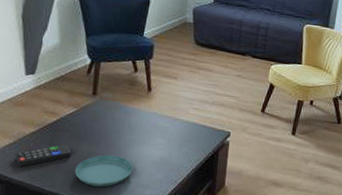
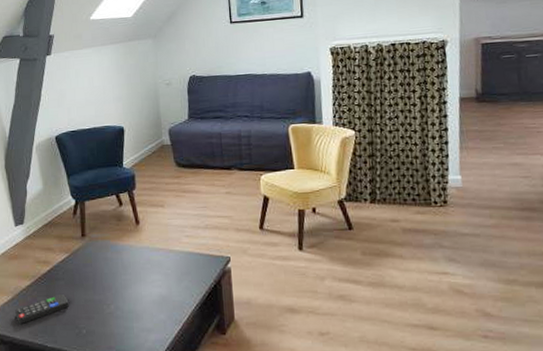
saucer: present [74,155,133,187] -> none [74,299,133,337]

